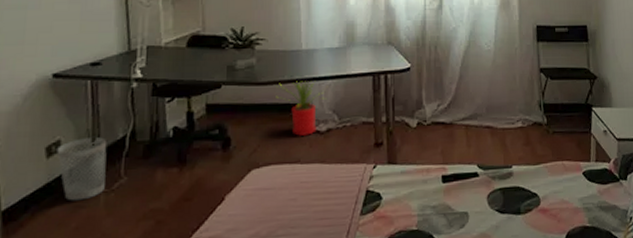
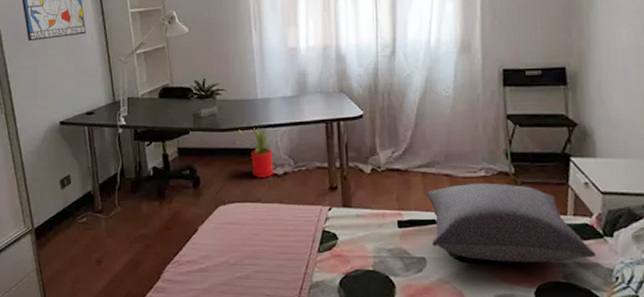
wastebasket: present [57,137,107,201] -> none [68,174,104,224]
pillow: none [469,133,614,211] -> present [426,183,596,262]

